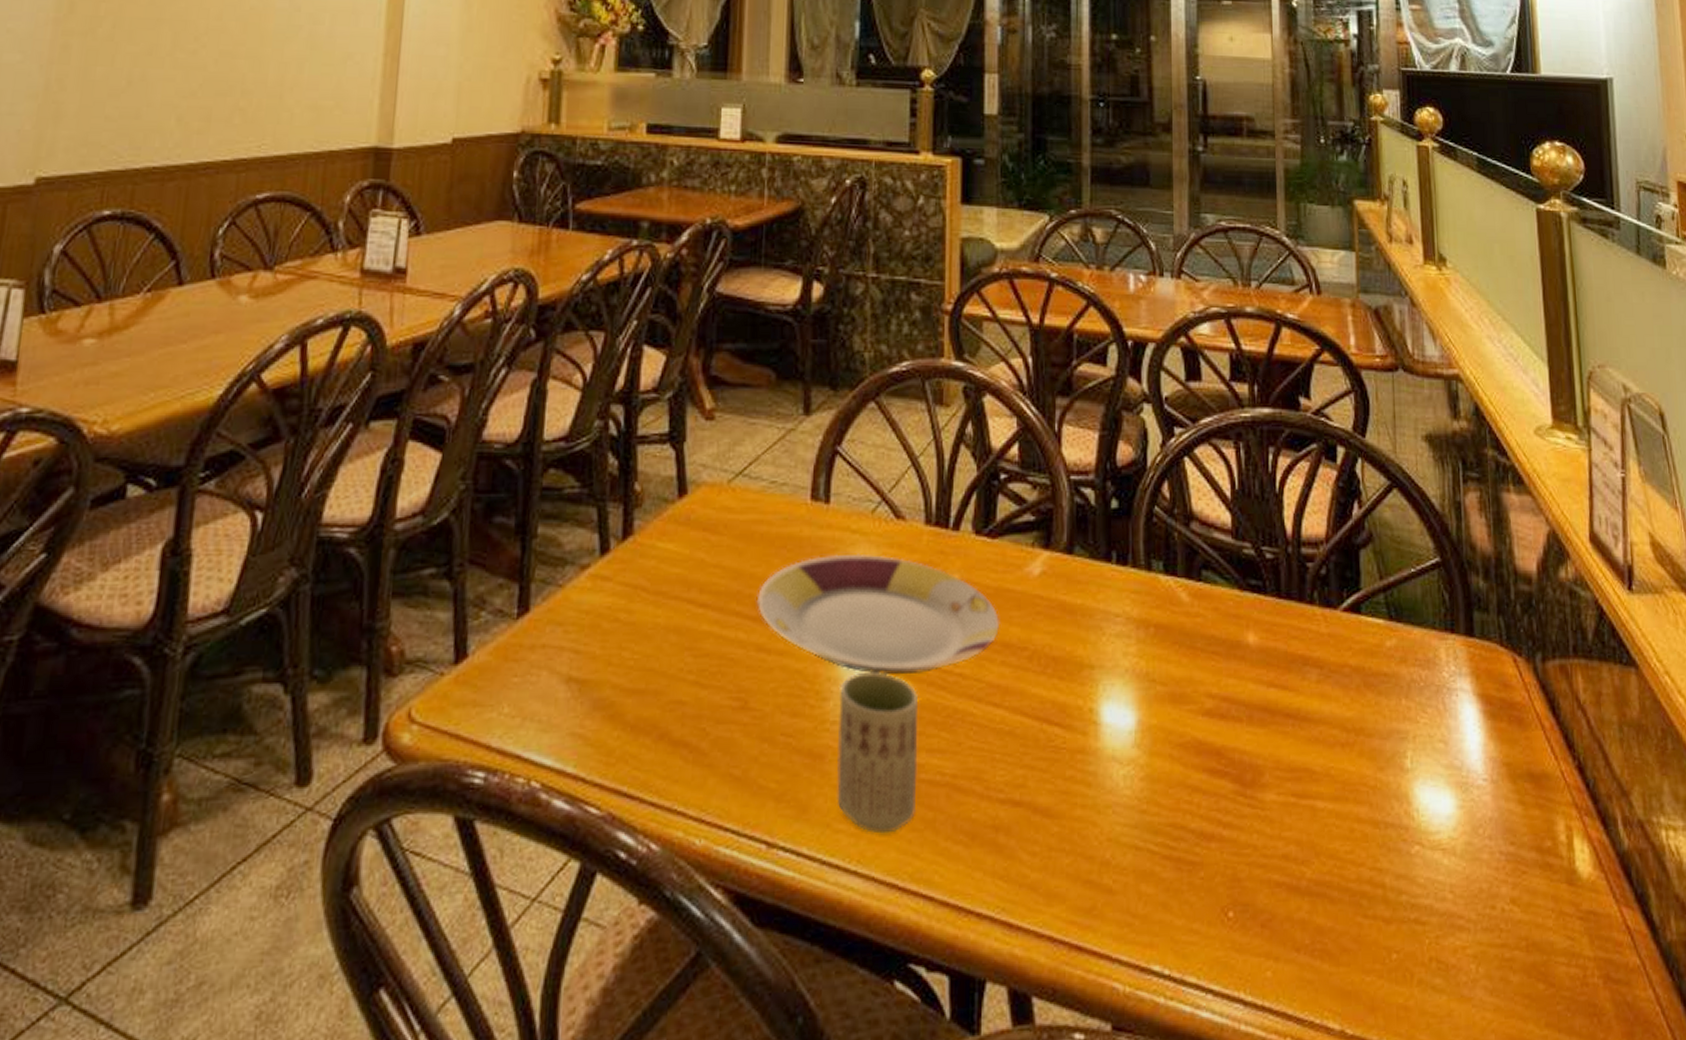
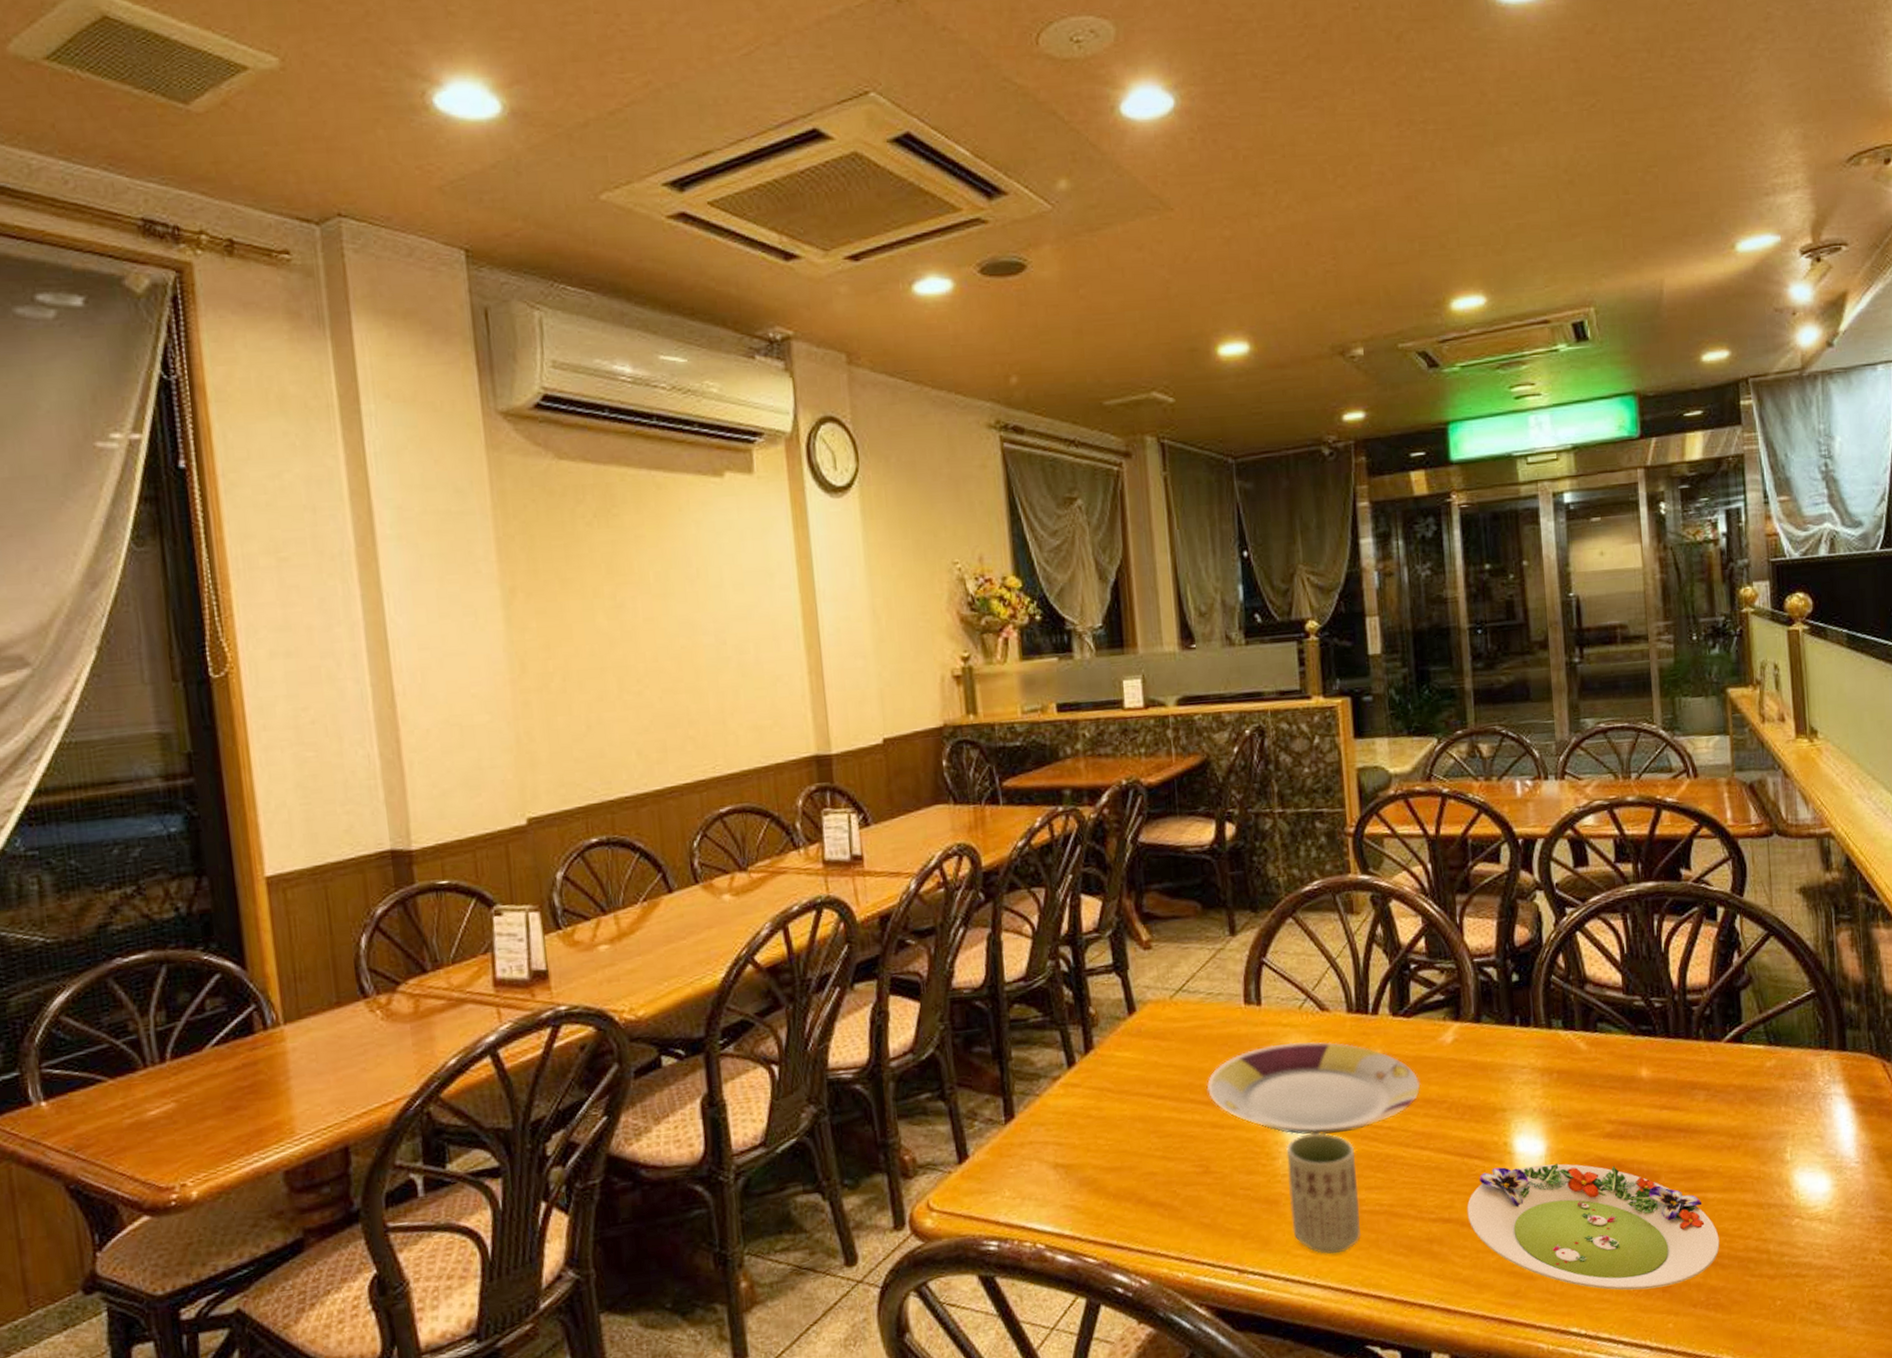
salad plate: none [1041,740,1329,922] -> present [1467,1163,1720,1291]

